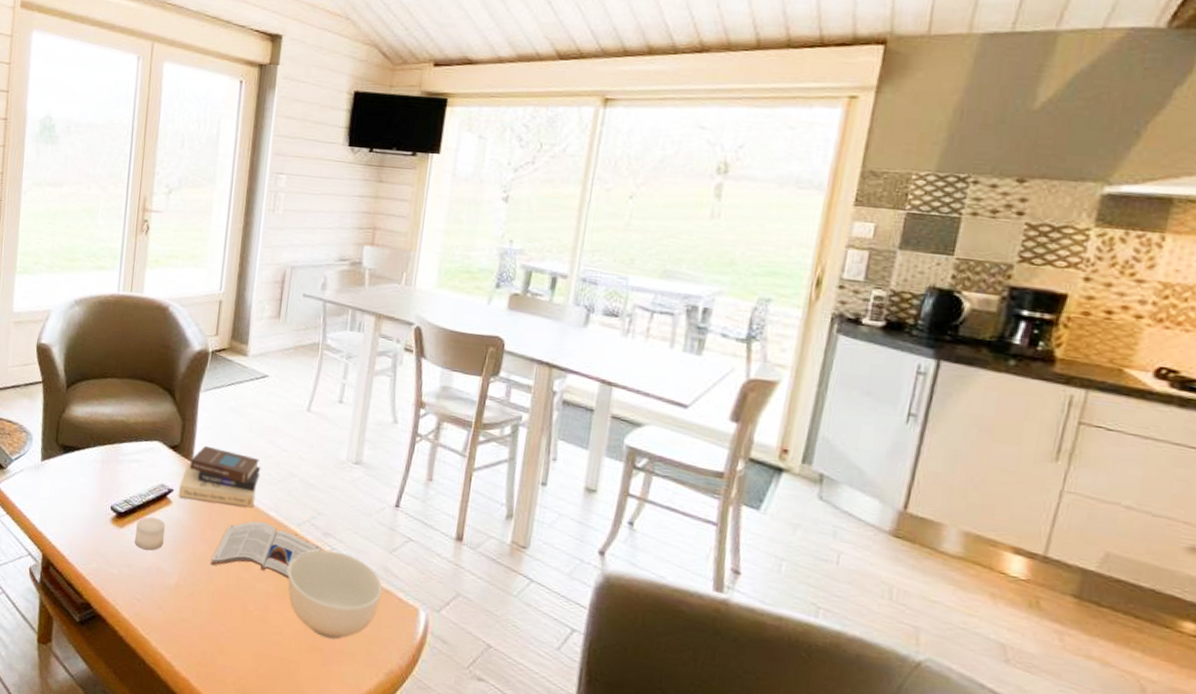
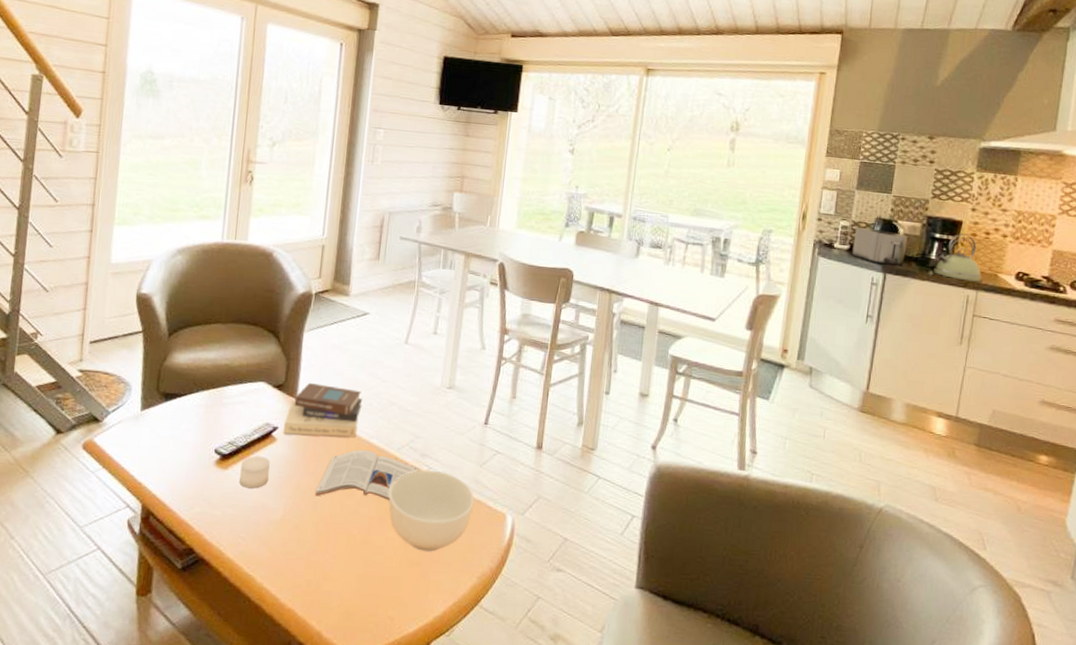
toaster: none [887,297,979,352] -> present [851,226,909,266]
kettle: none [1015,311,1097,379] -> present [933,233,982,282]

